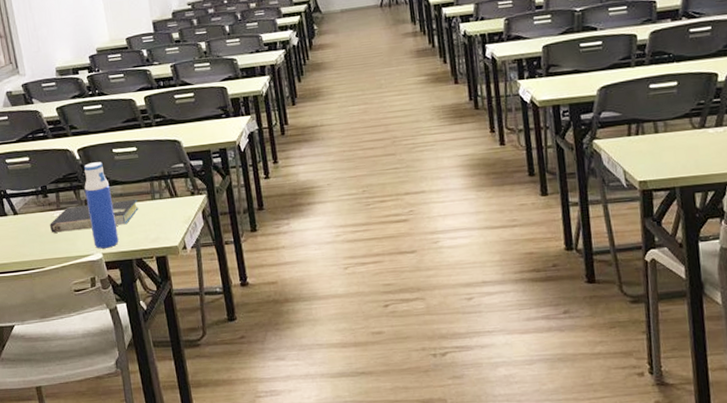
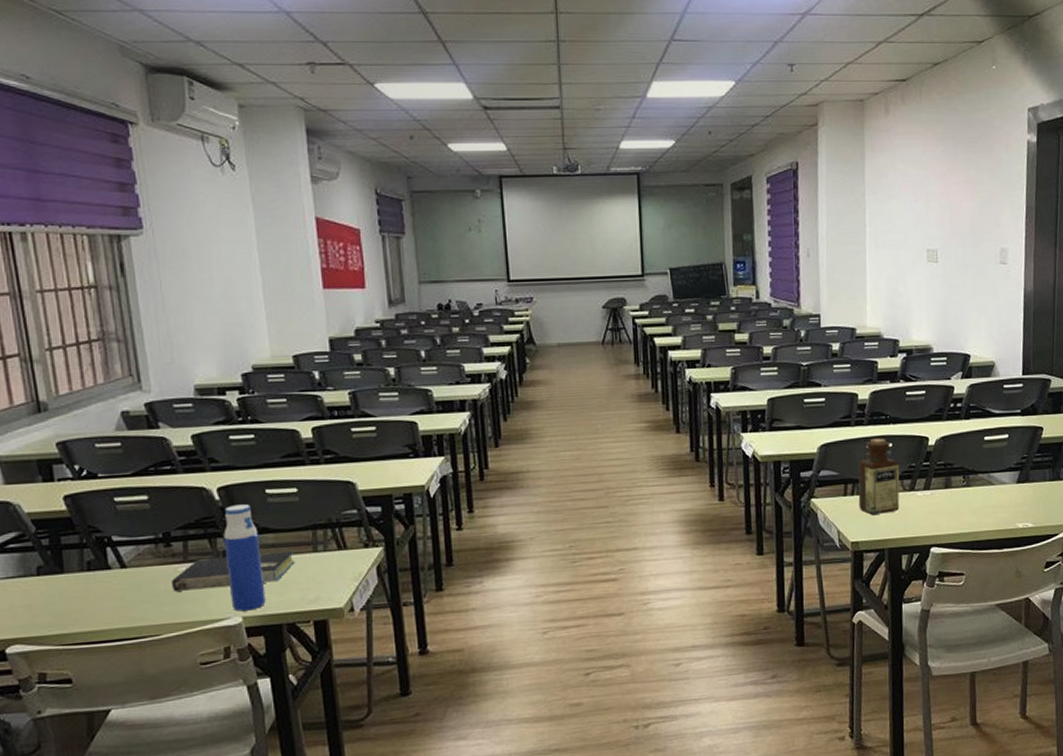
bottle: none [641,77,690,154] -> present [858,438,900,515]

